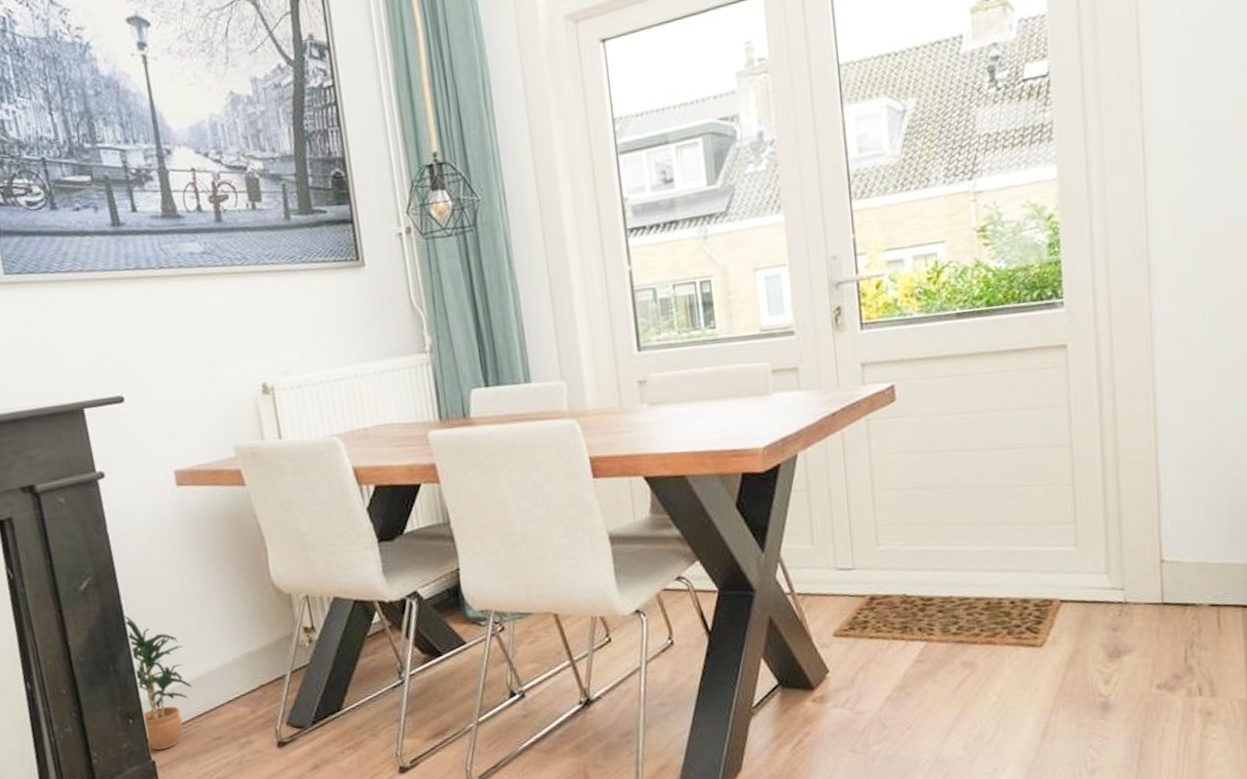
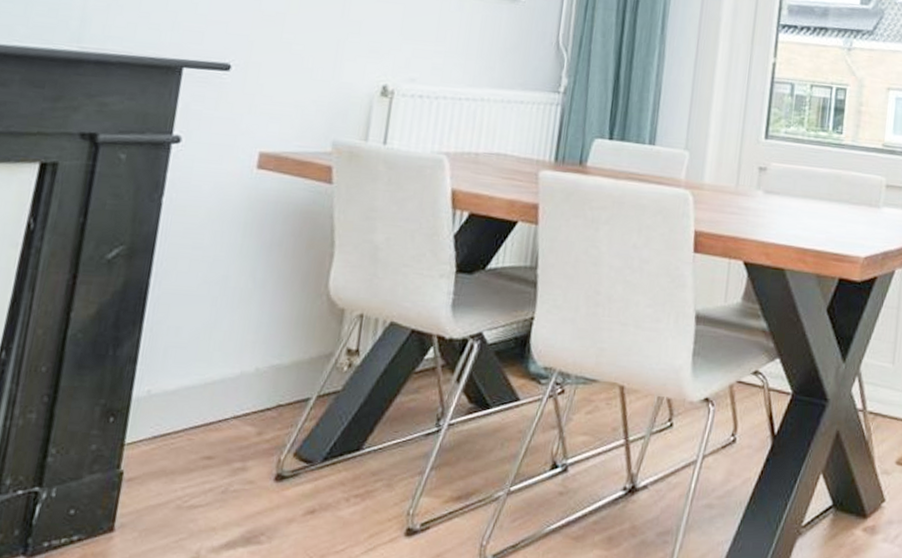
potted plant: present [123,615,192,751] -> none [121,296,204,460]

